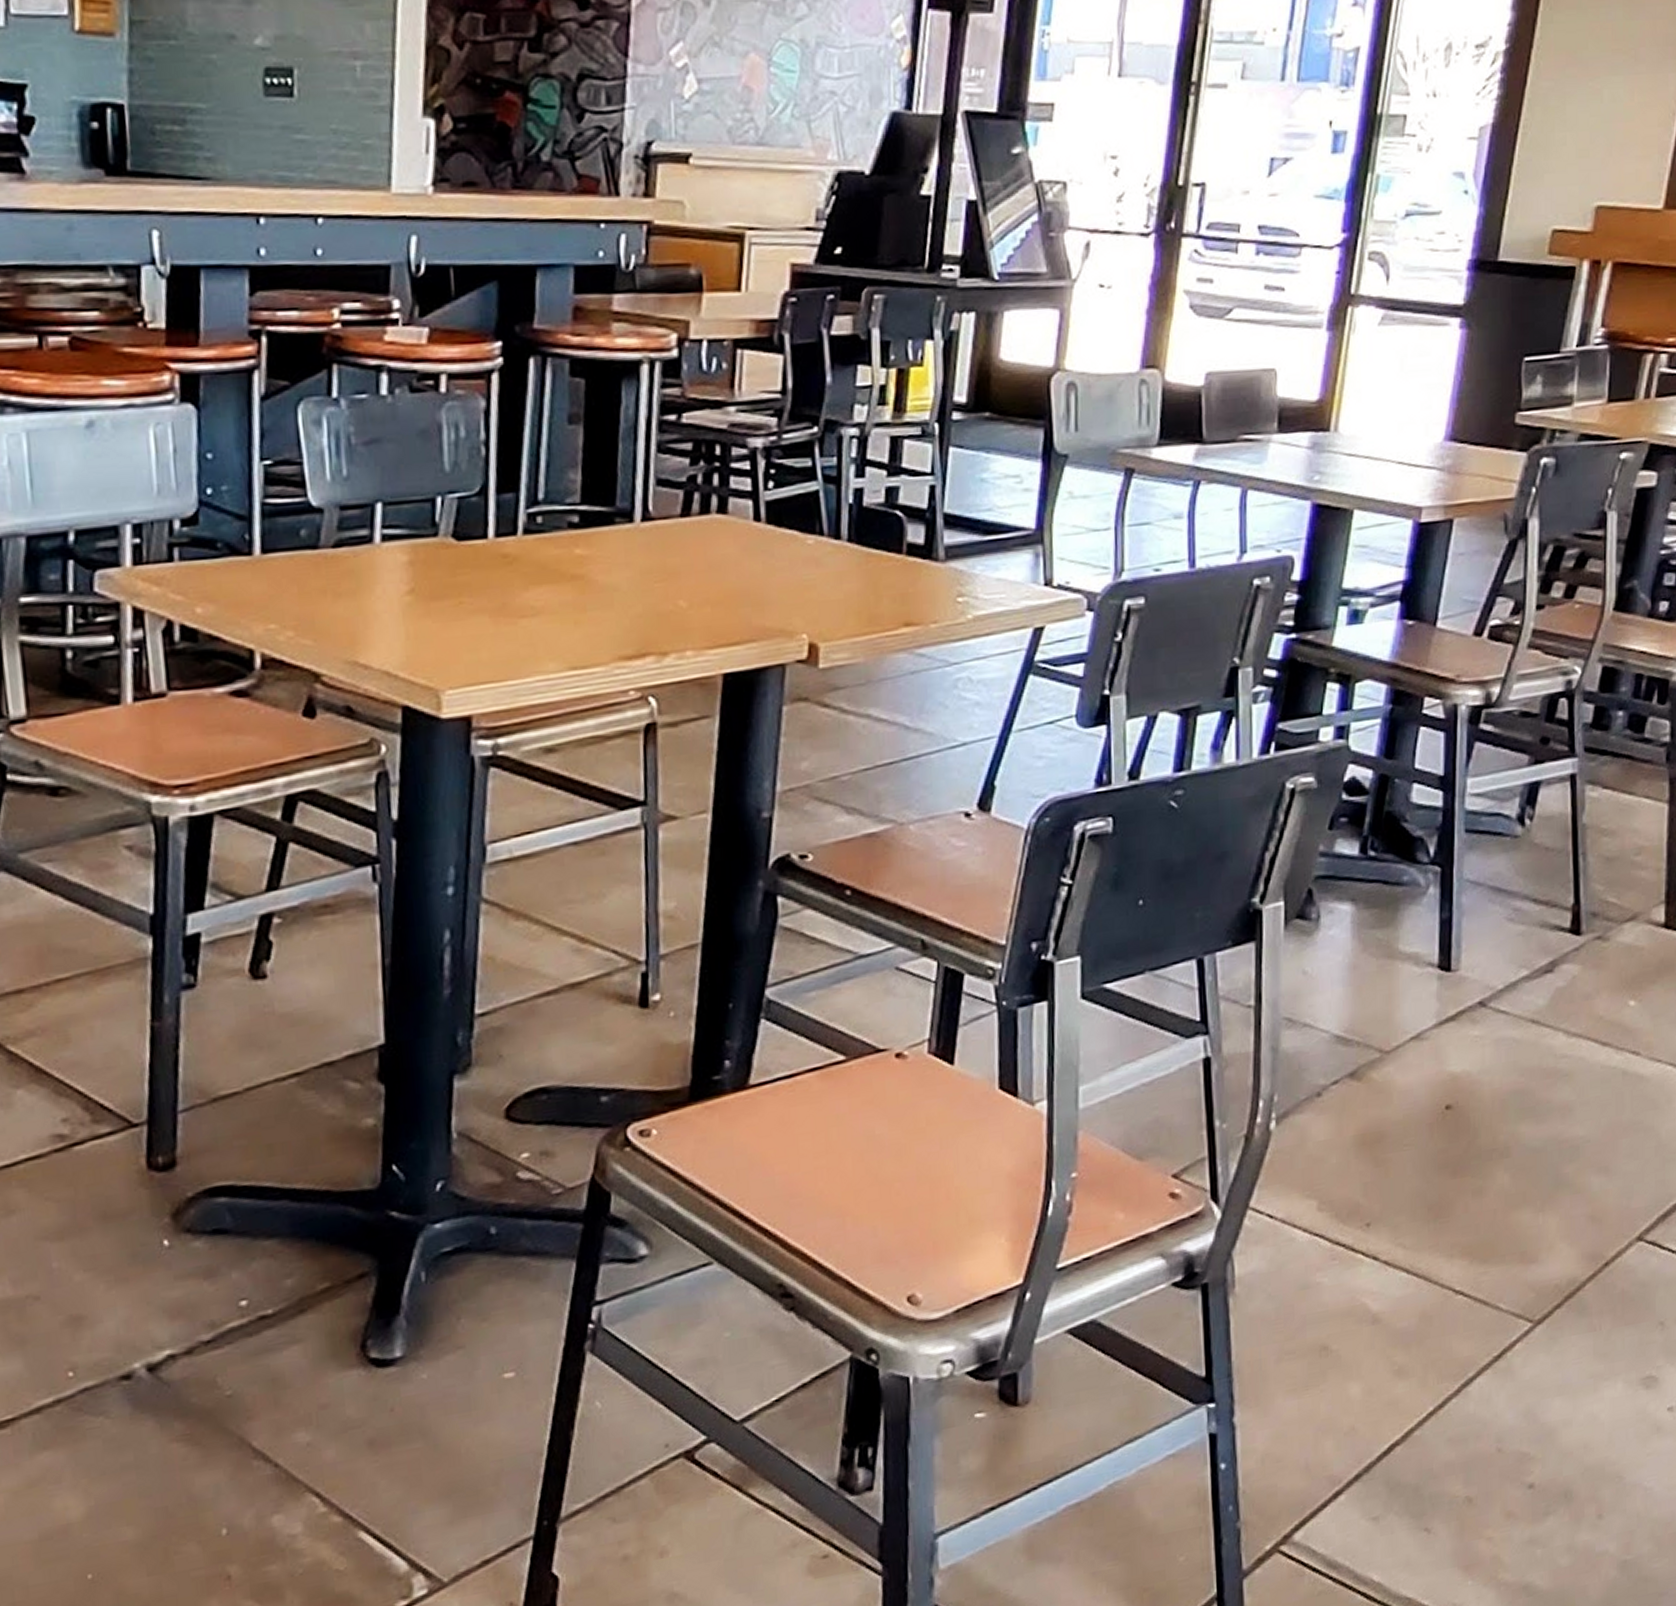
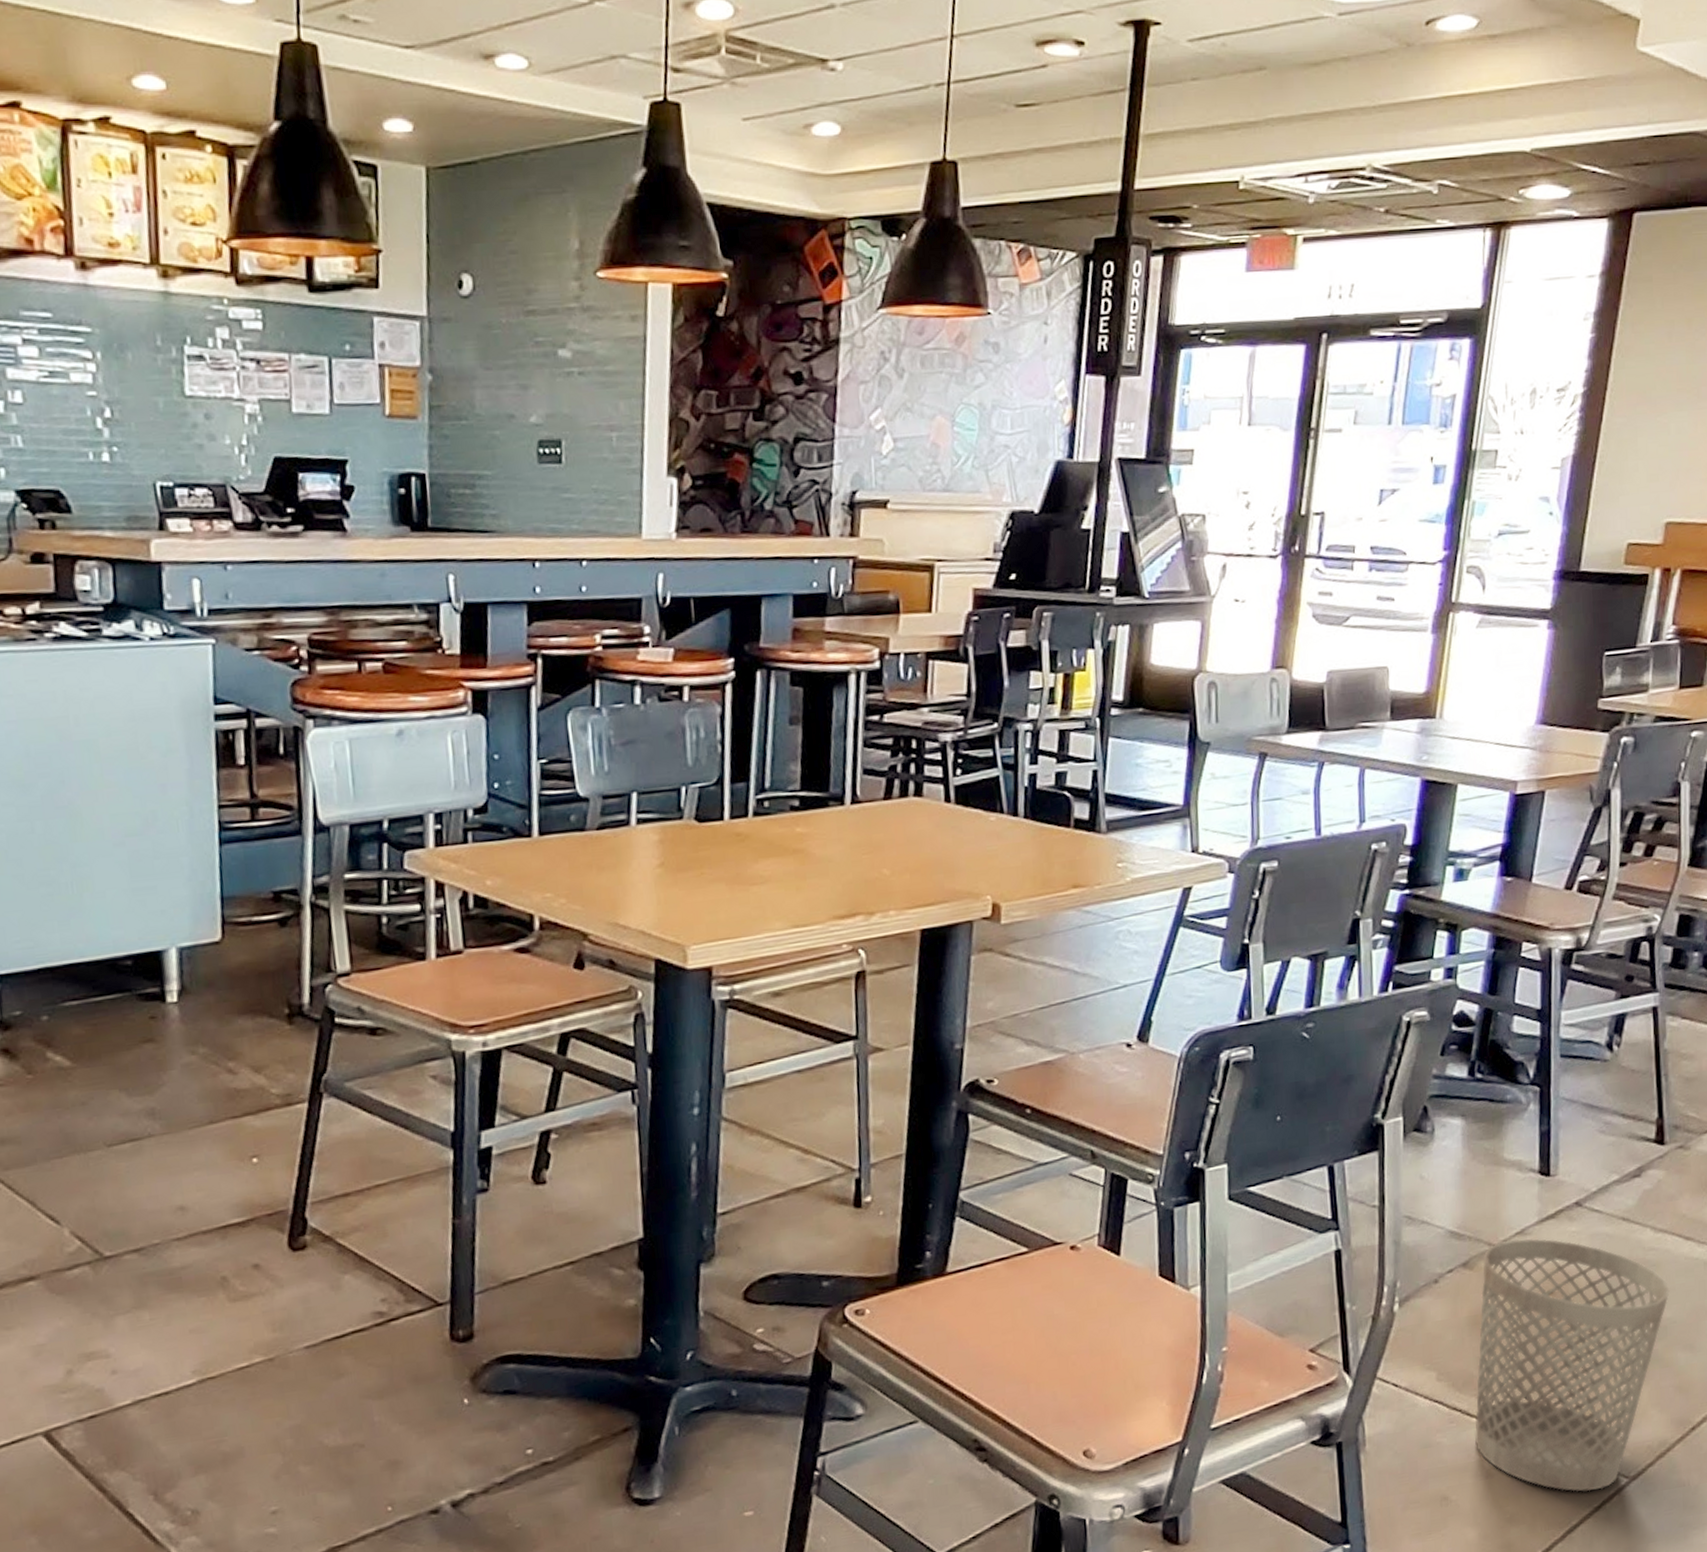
wastebasket: none [1359,1044,1583,1339] -> present [1474,1238,1670,1492]

